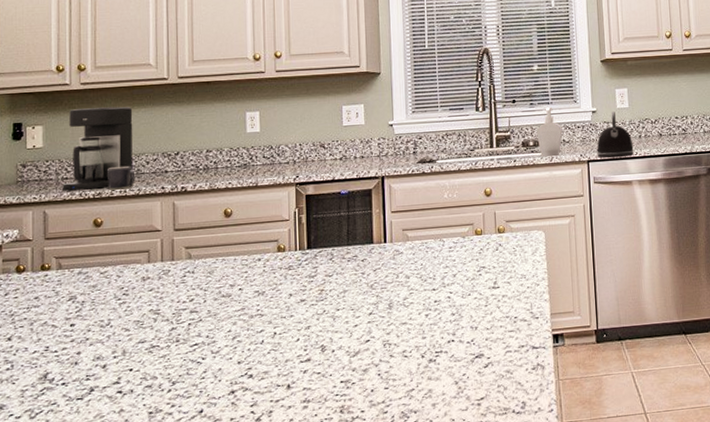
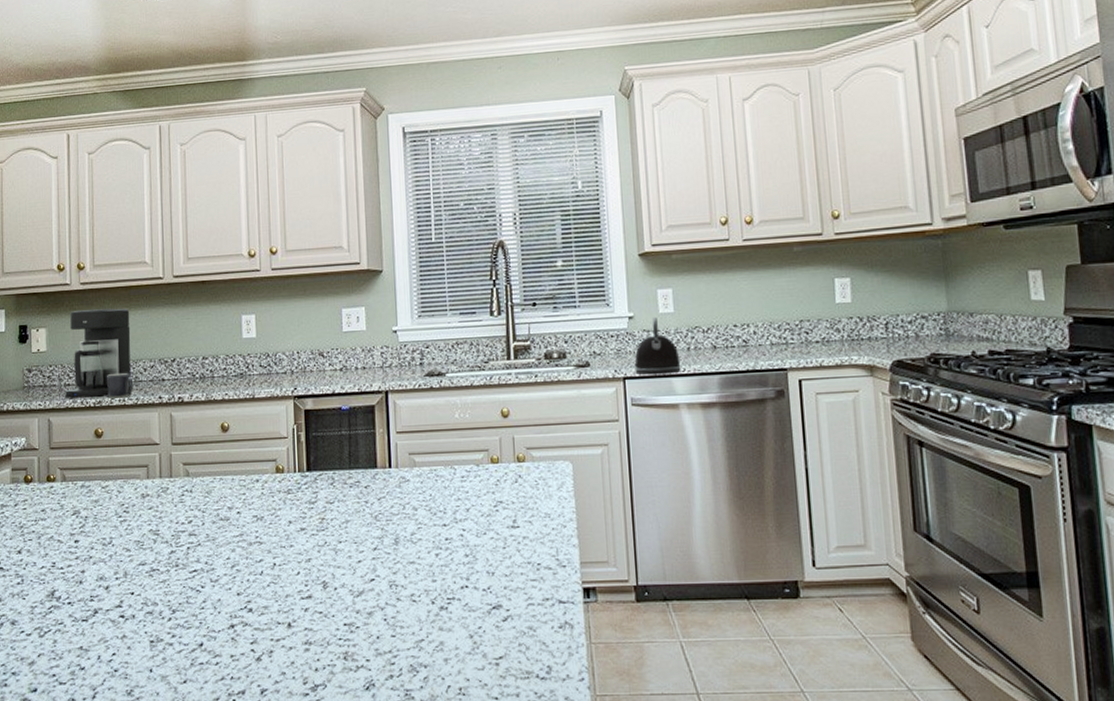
soap bottle: present [536,107,563,158] -> none [561,311,593,373]

